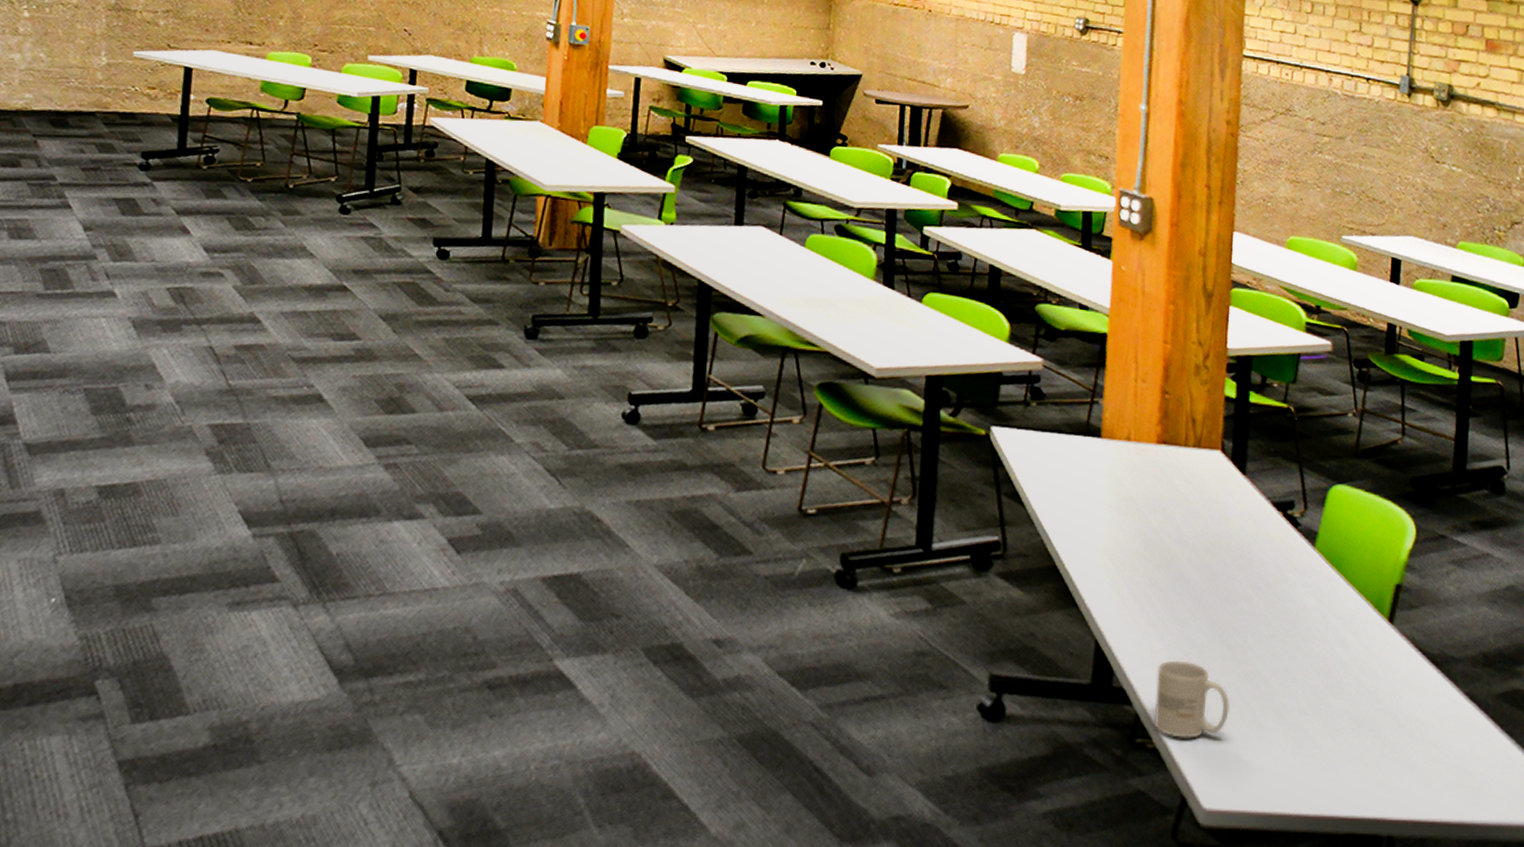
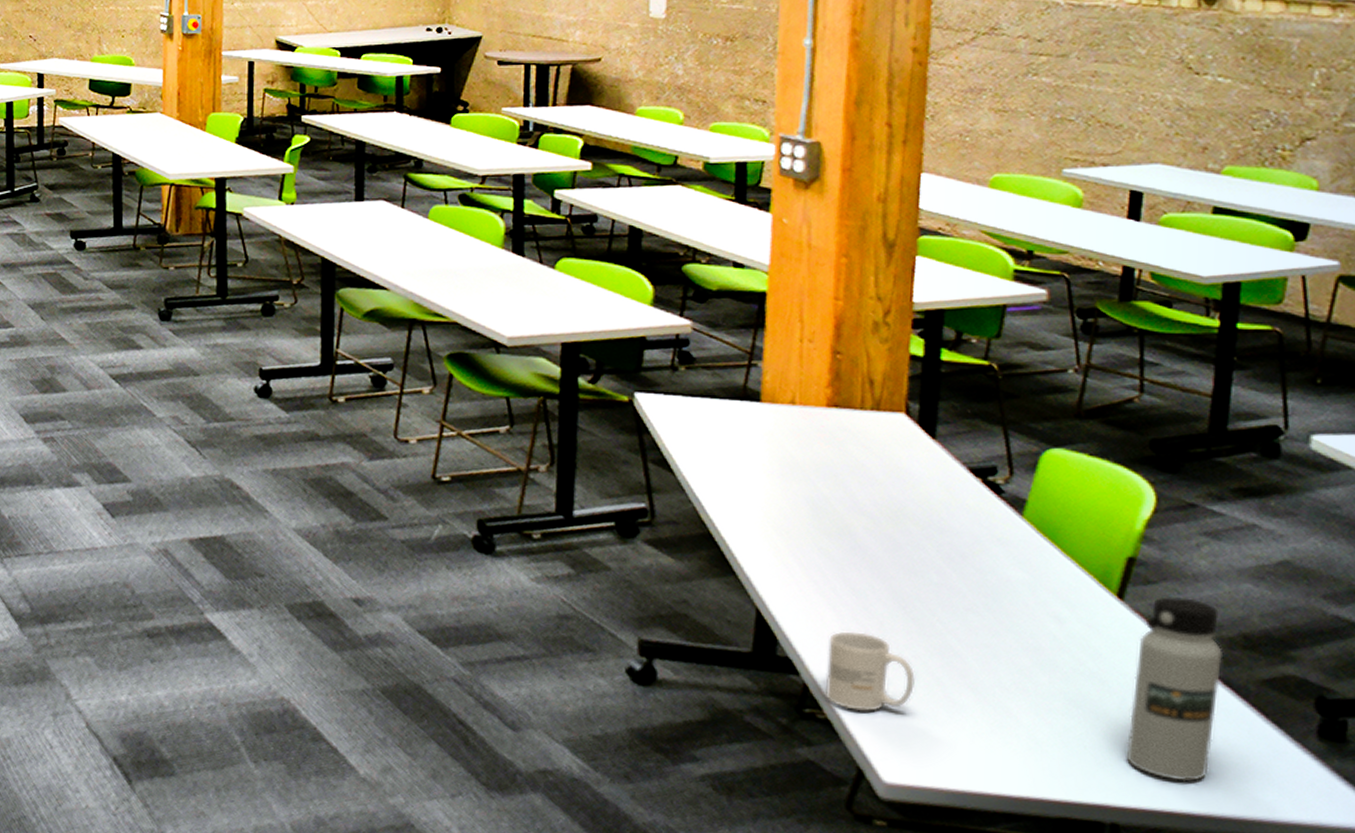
water bottle: none [1398,620,1468,792] -> present [1127,596,1223,782]

